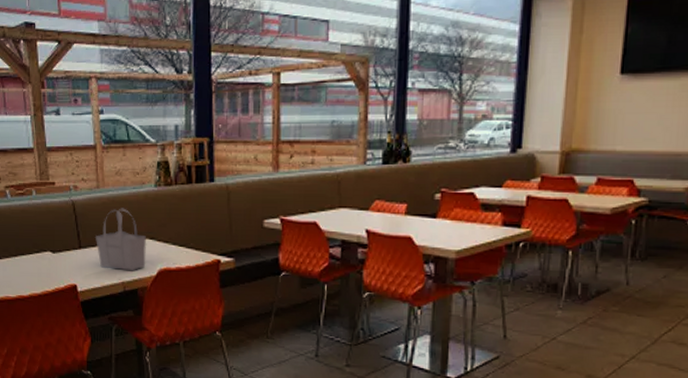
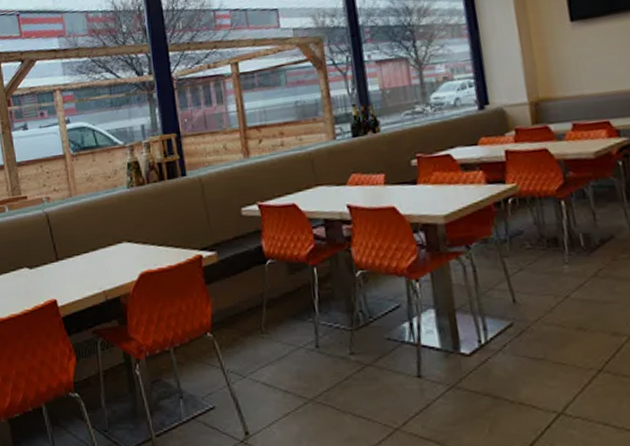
shopping bag: present [94,208,147,271] -> none [71,213,126,279]

